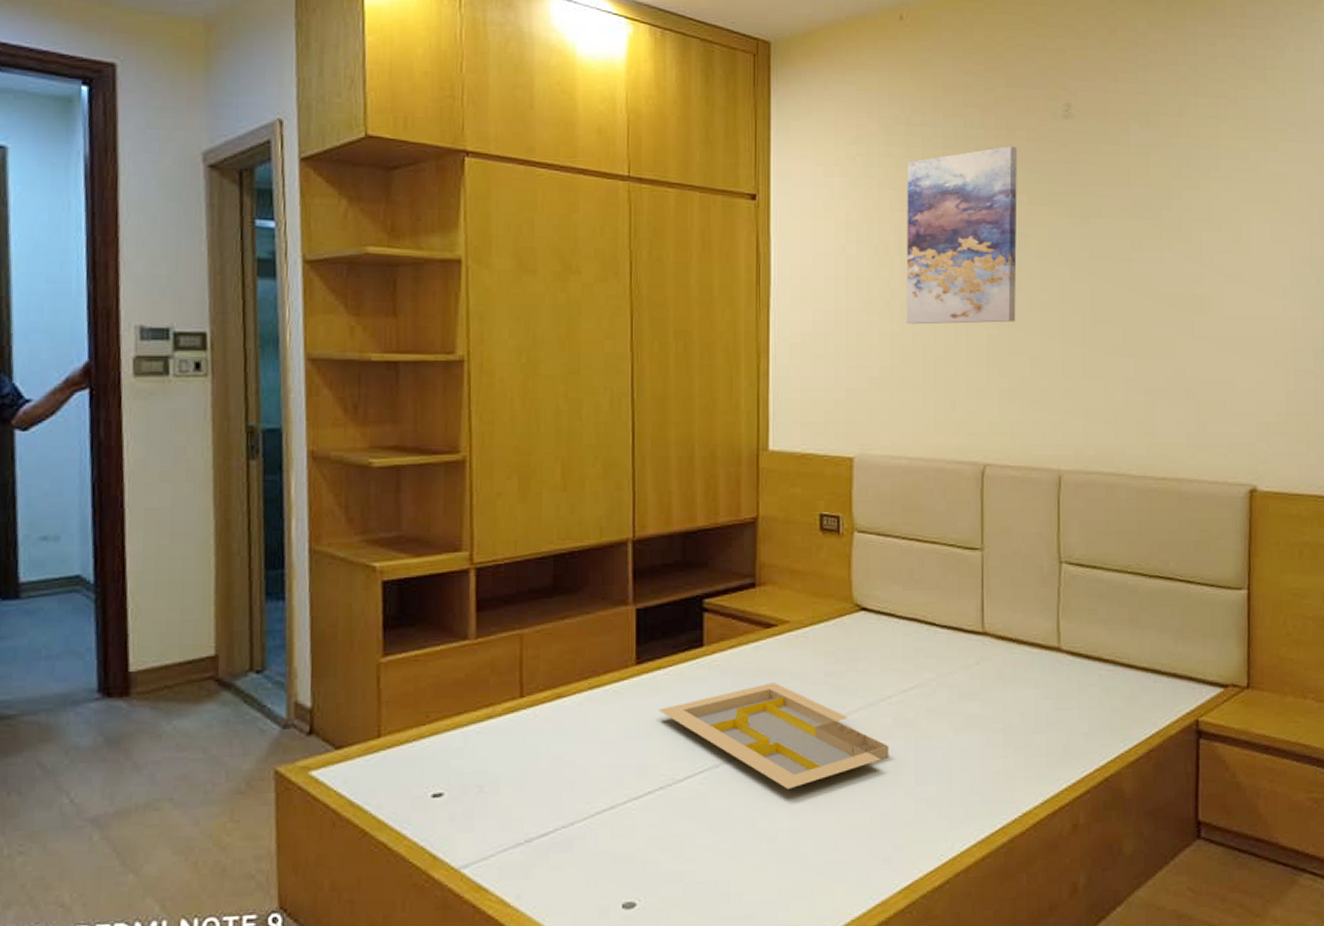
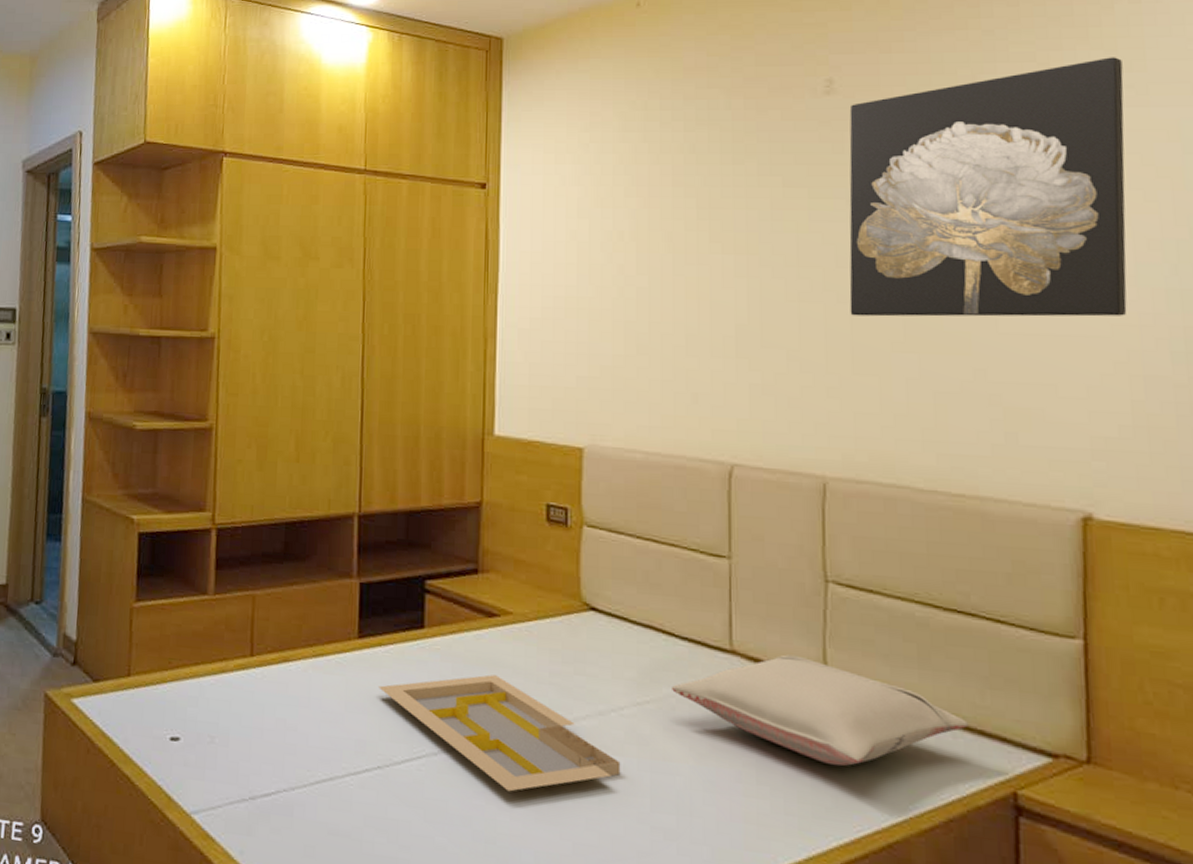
wall art: present [906,146,1017,325] -> none [642,127,770,313]
pillow: none [933,630,1165,721] -> present [672,654,968,767]
wall art: none [1081,97,1289,325] -> present [849,57,1127,317]

